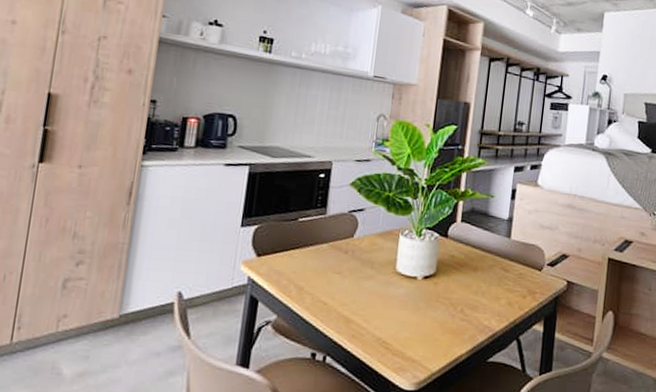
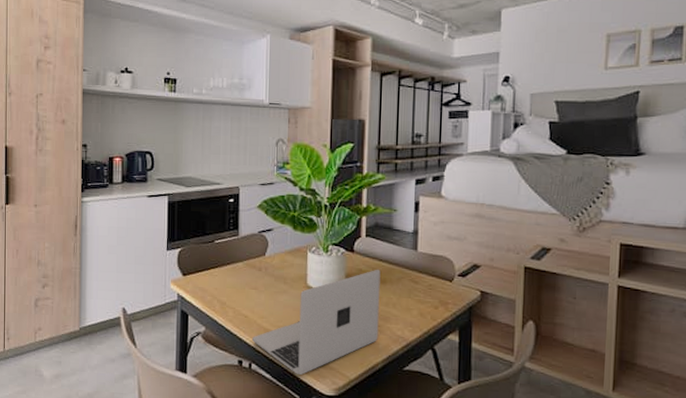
laptop: none [330,255,473,369] -> present [252,269,381,376]

